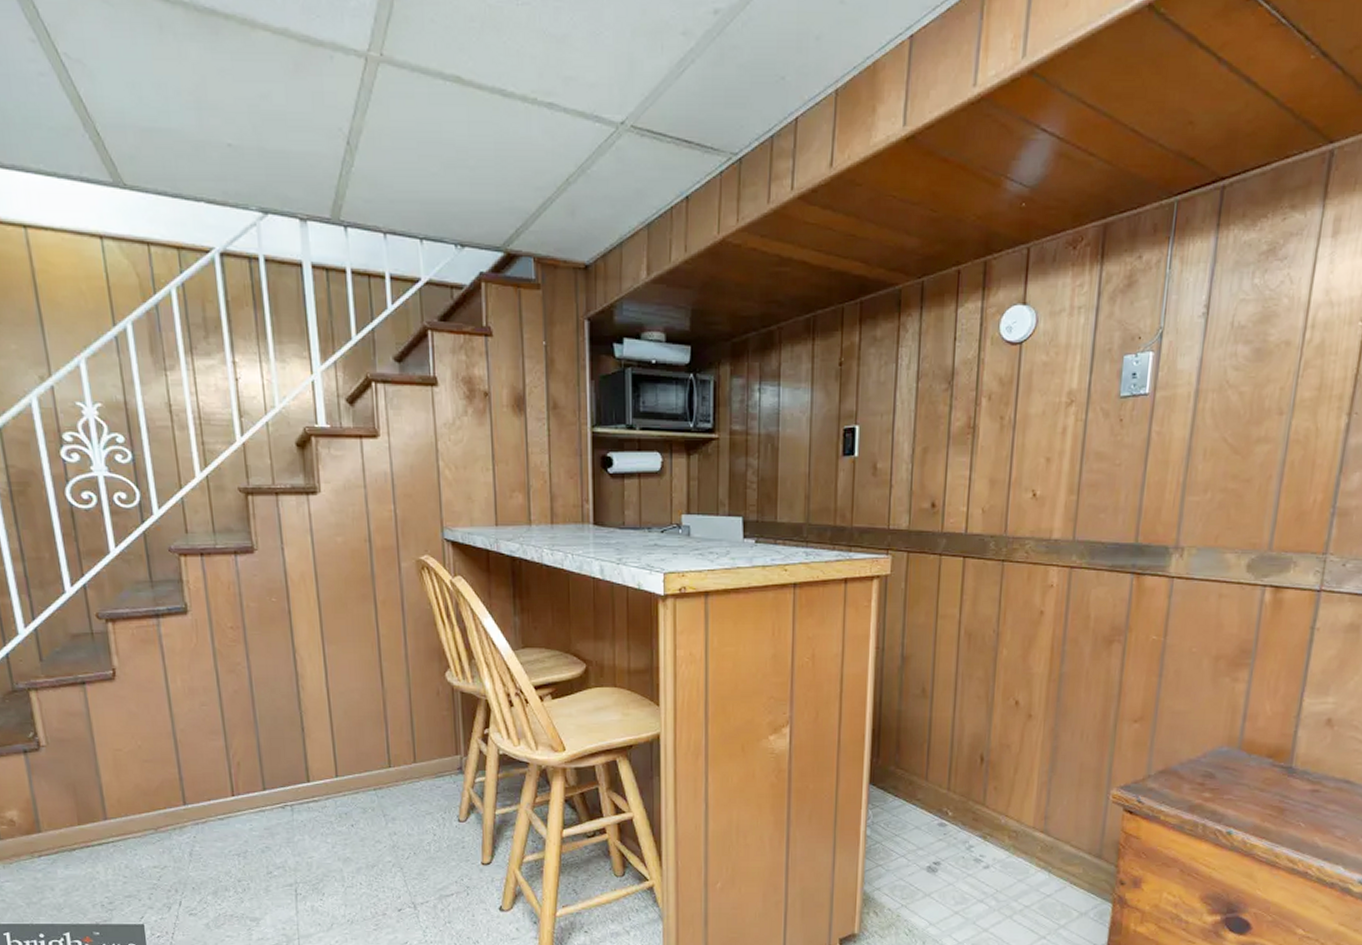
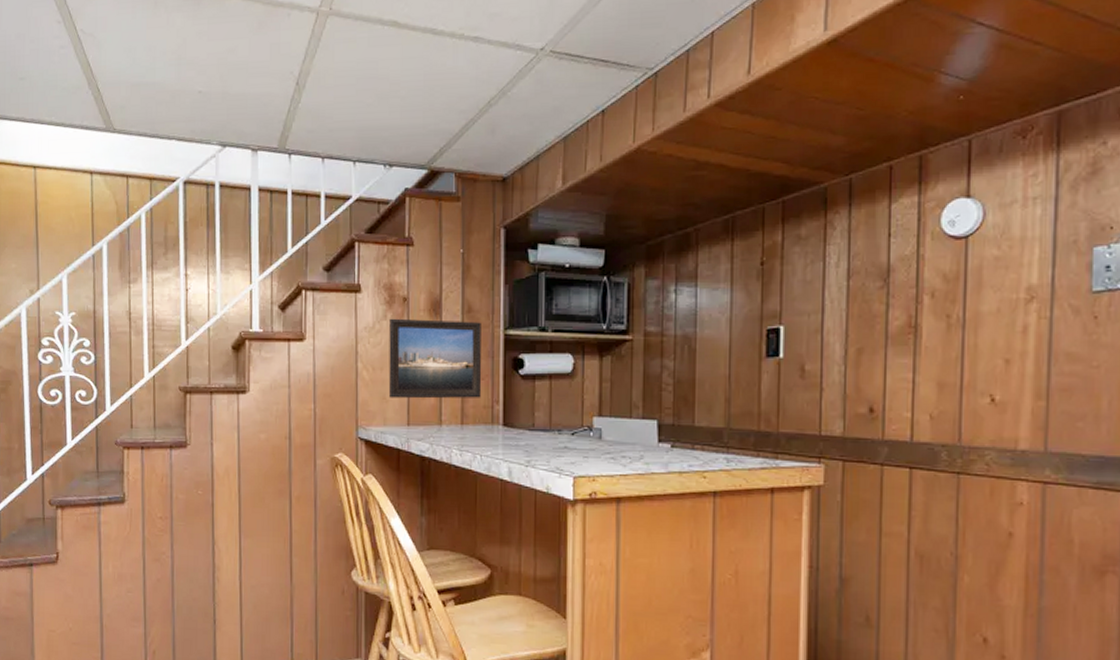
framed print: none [471,414,571,498] -> present [388,318,482,399]

